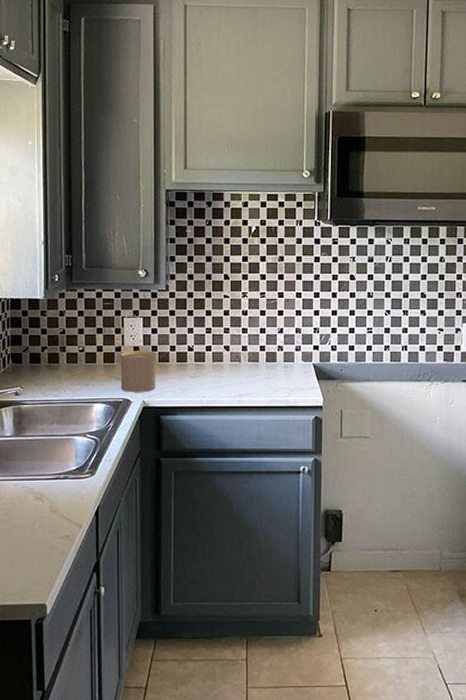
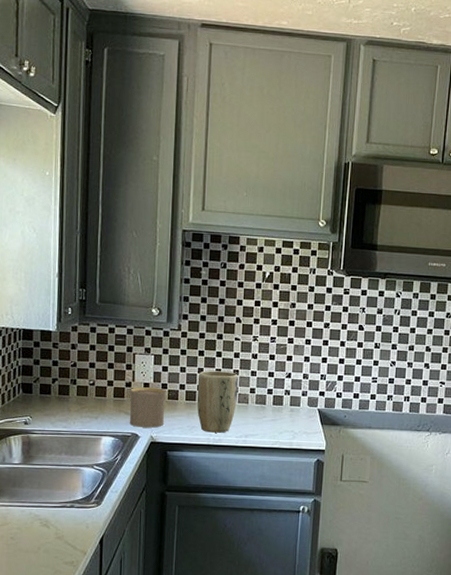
plant pot: none [188,330,229,394] -> present [197,370,238,433]

